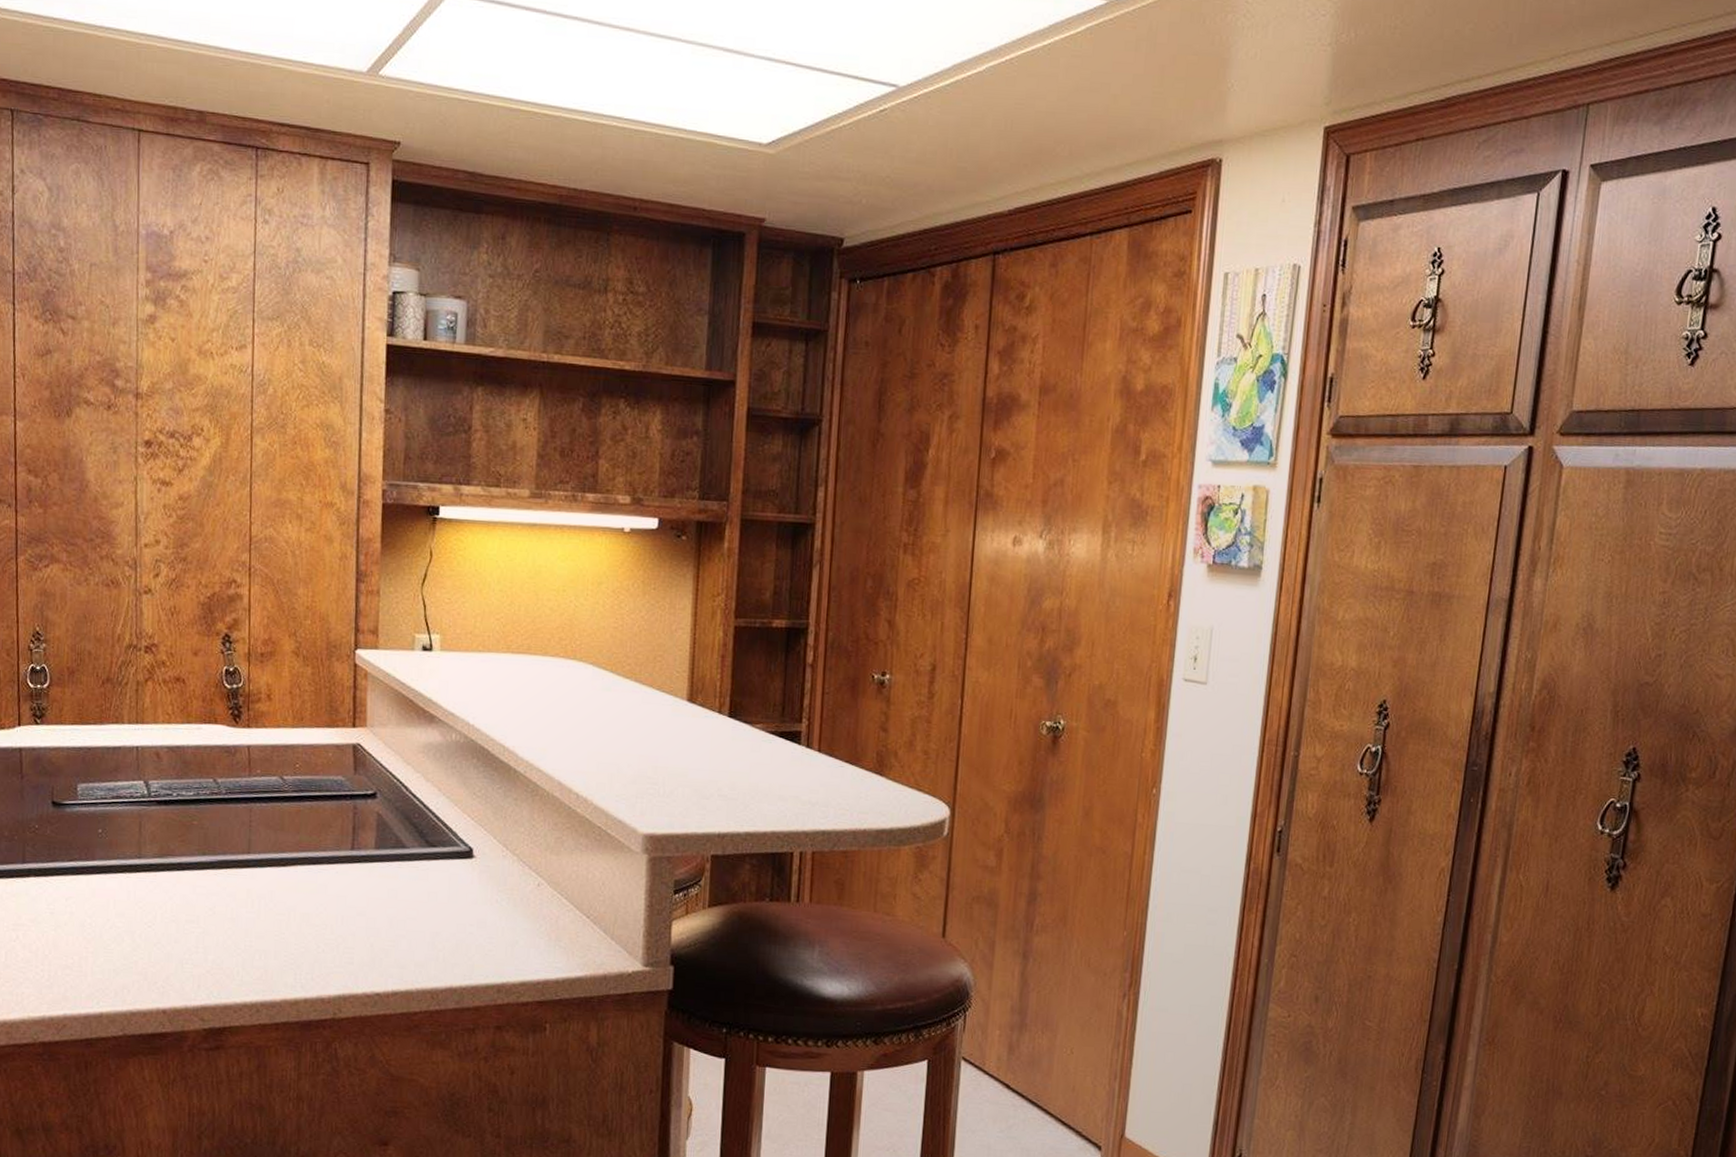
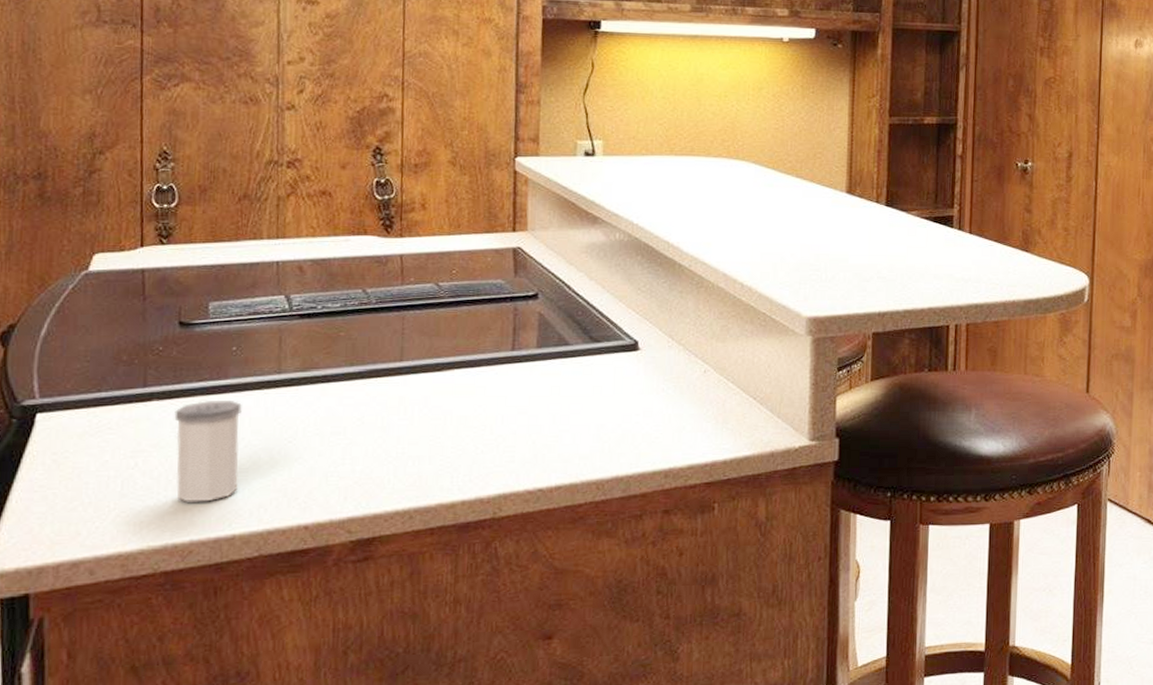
salt shaker: none [49,880,107,979] -> present [174,401,242,502]

